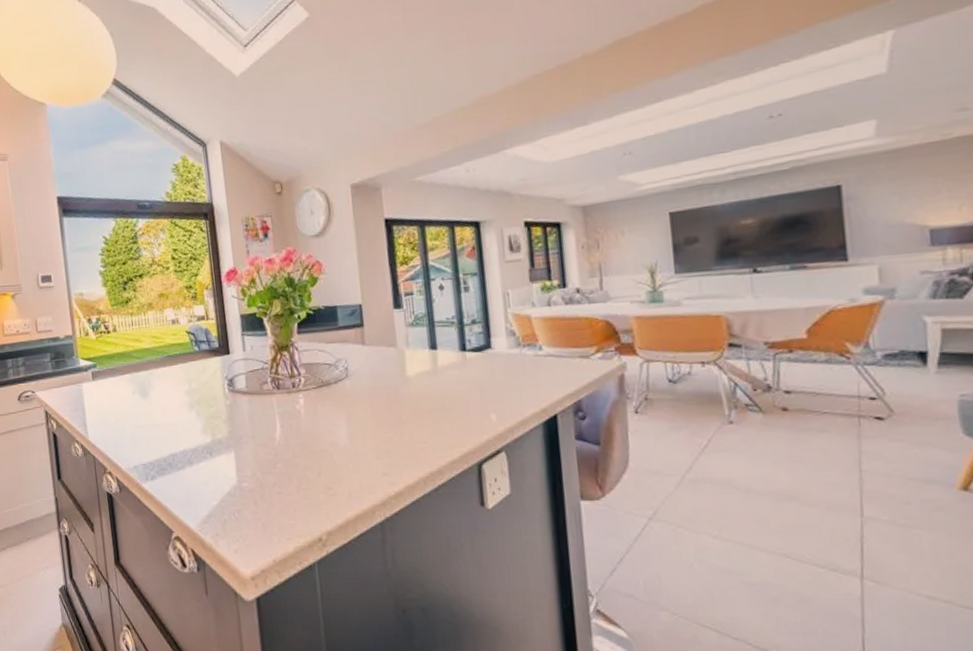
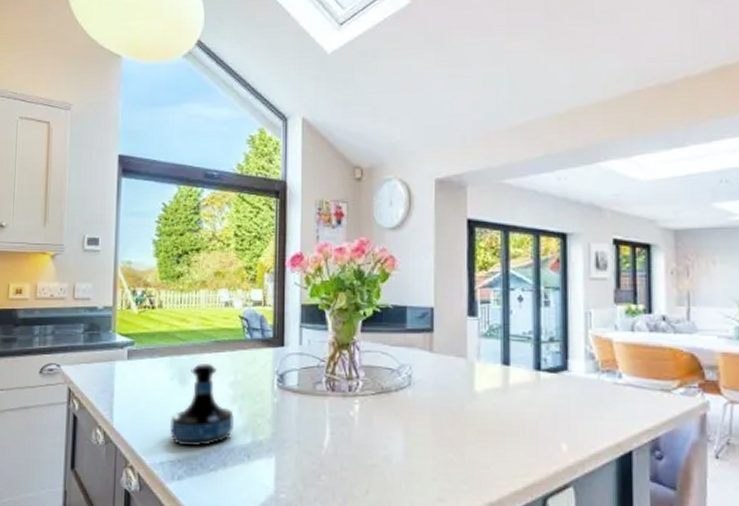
tequila bottle: none [138,377,194,451] -> present [170,364,234,447]

